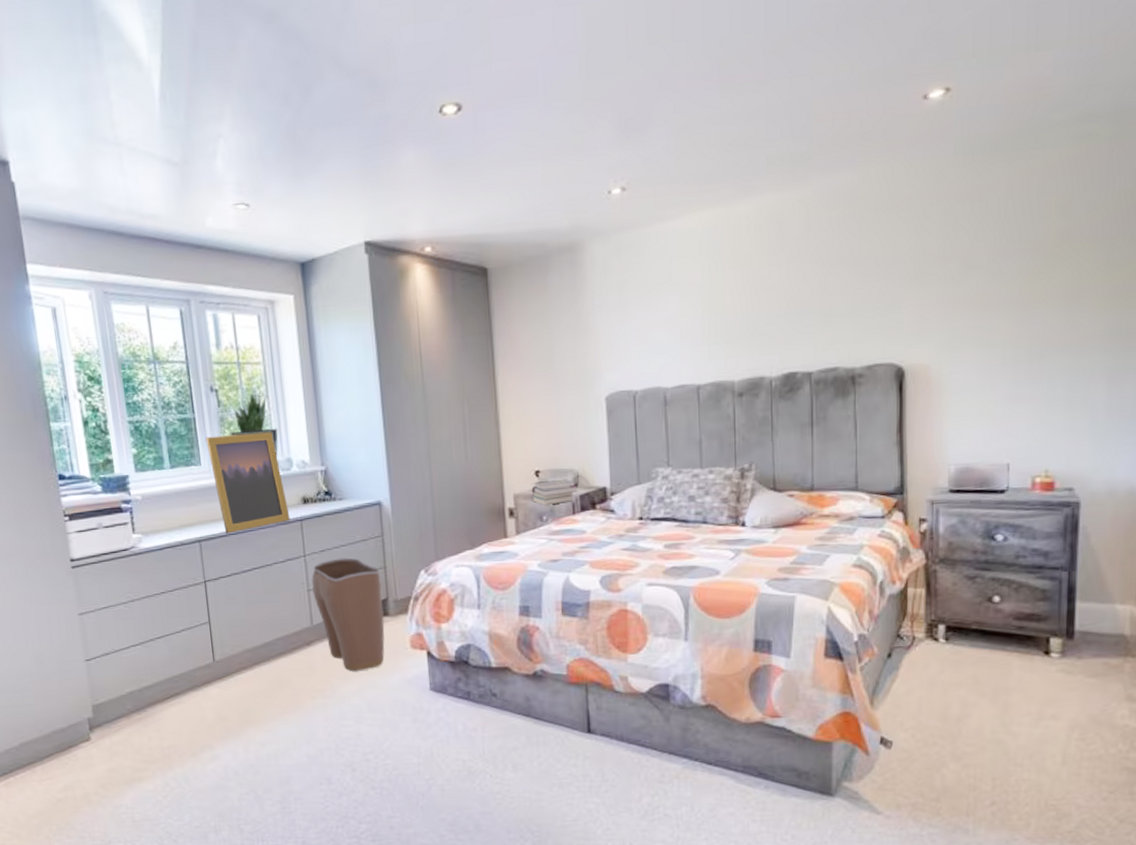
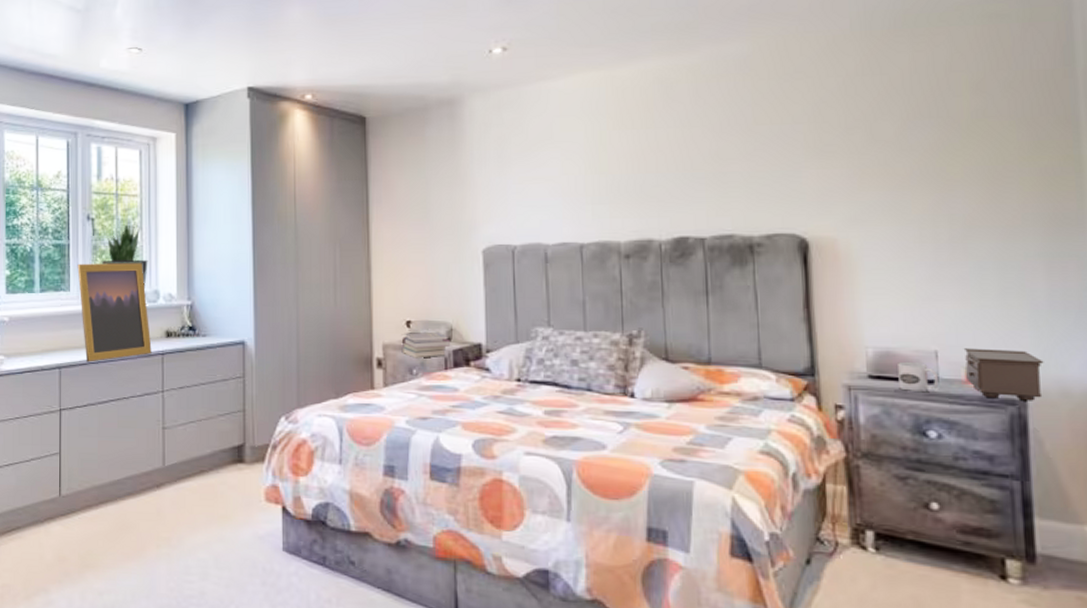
laundry basket: present [312,557,385,671] -> none [168,397,239,521]
mug: none [974,475,1009,501] -> present [898,362,939,391]
jewelry box: none [1031,457,1097,503] -> present [963,348,1044,401]

